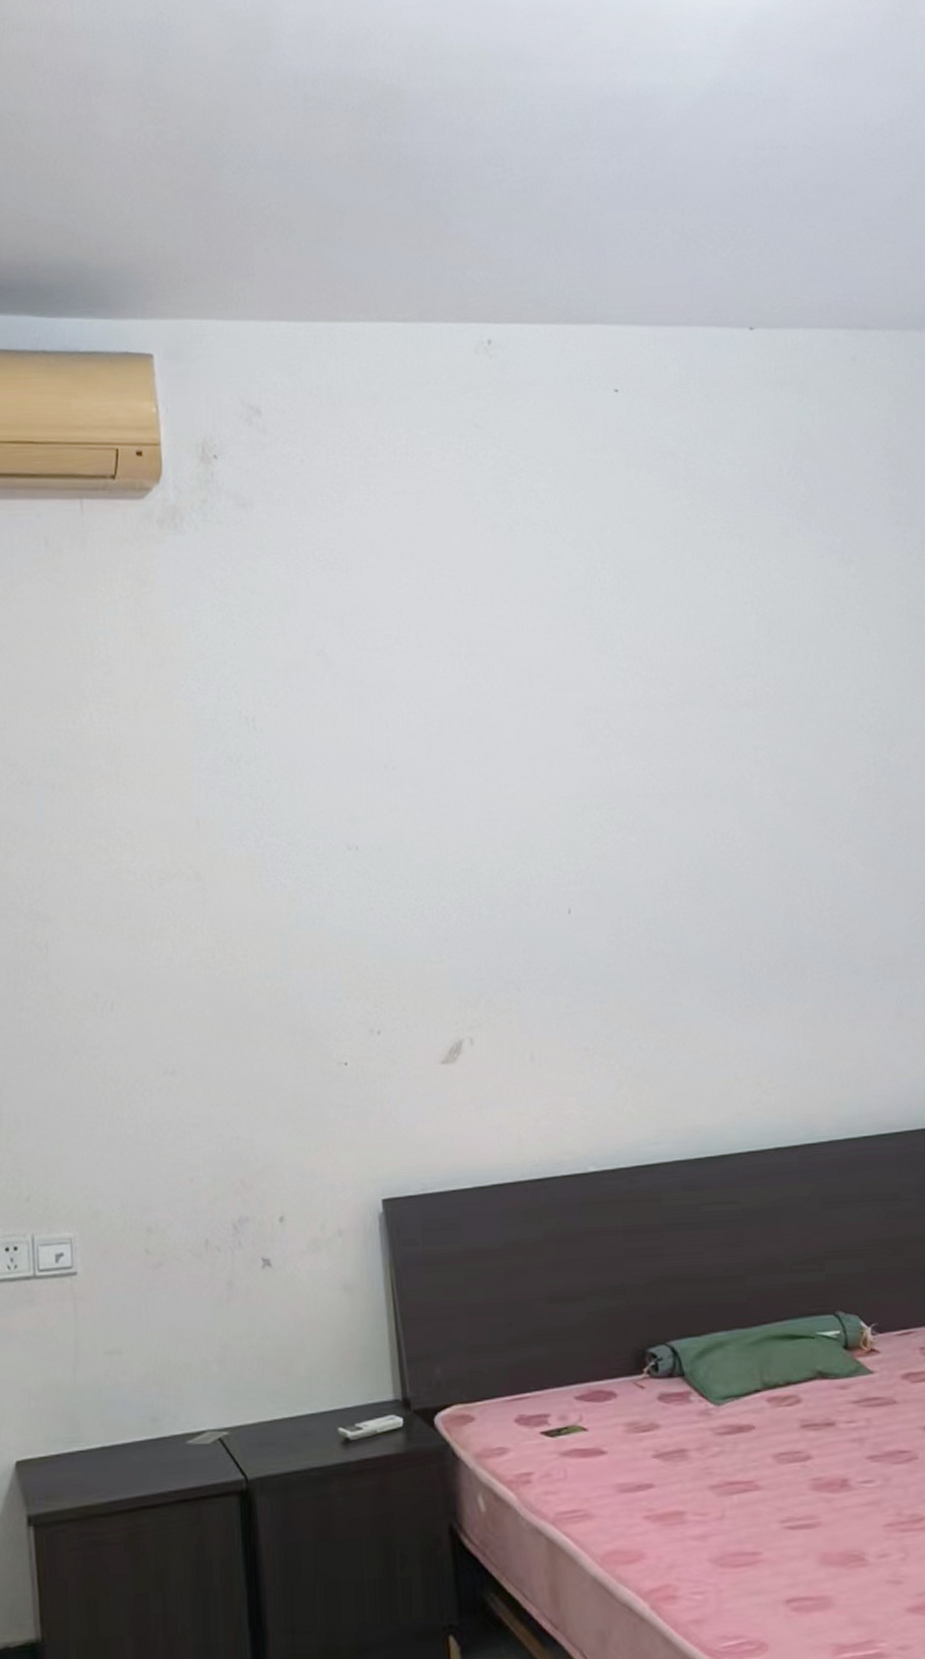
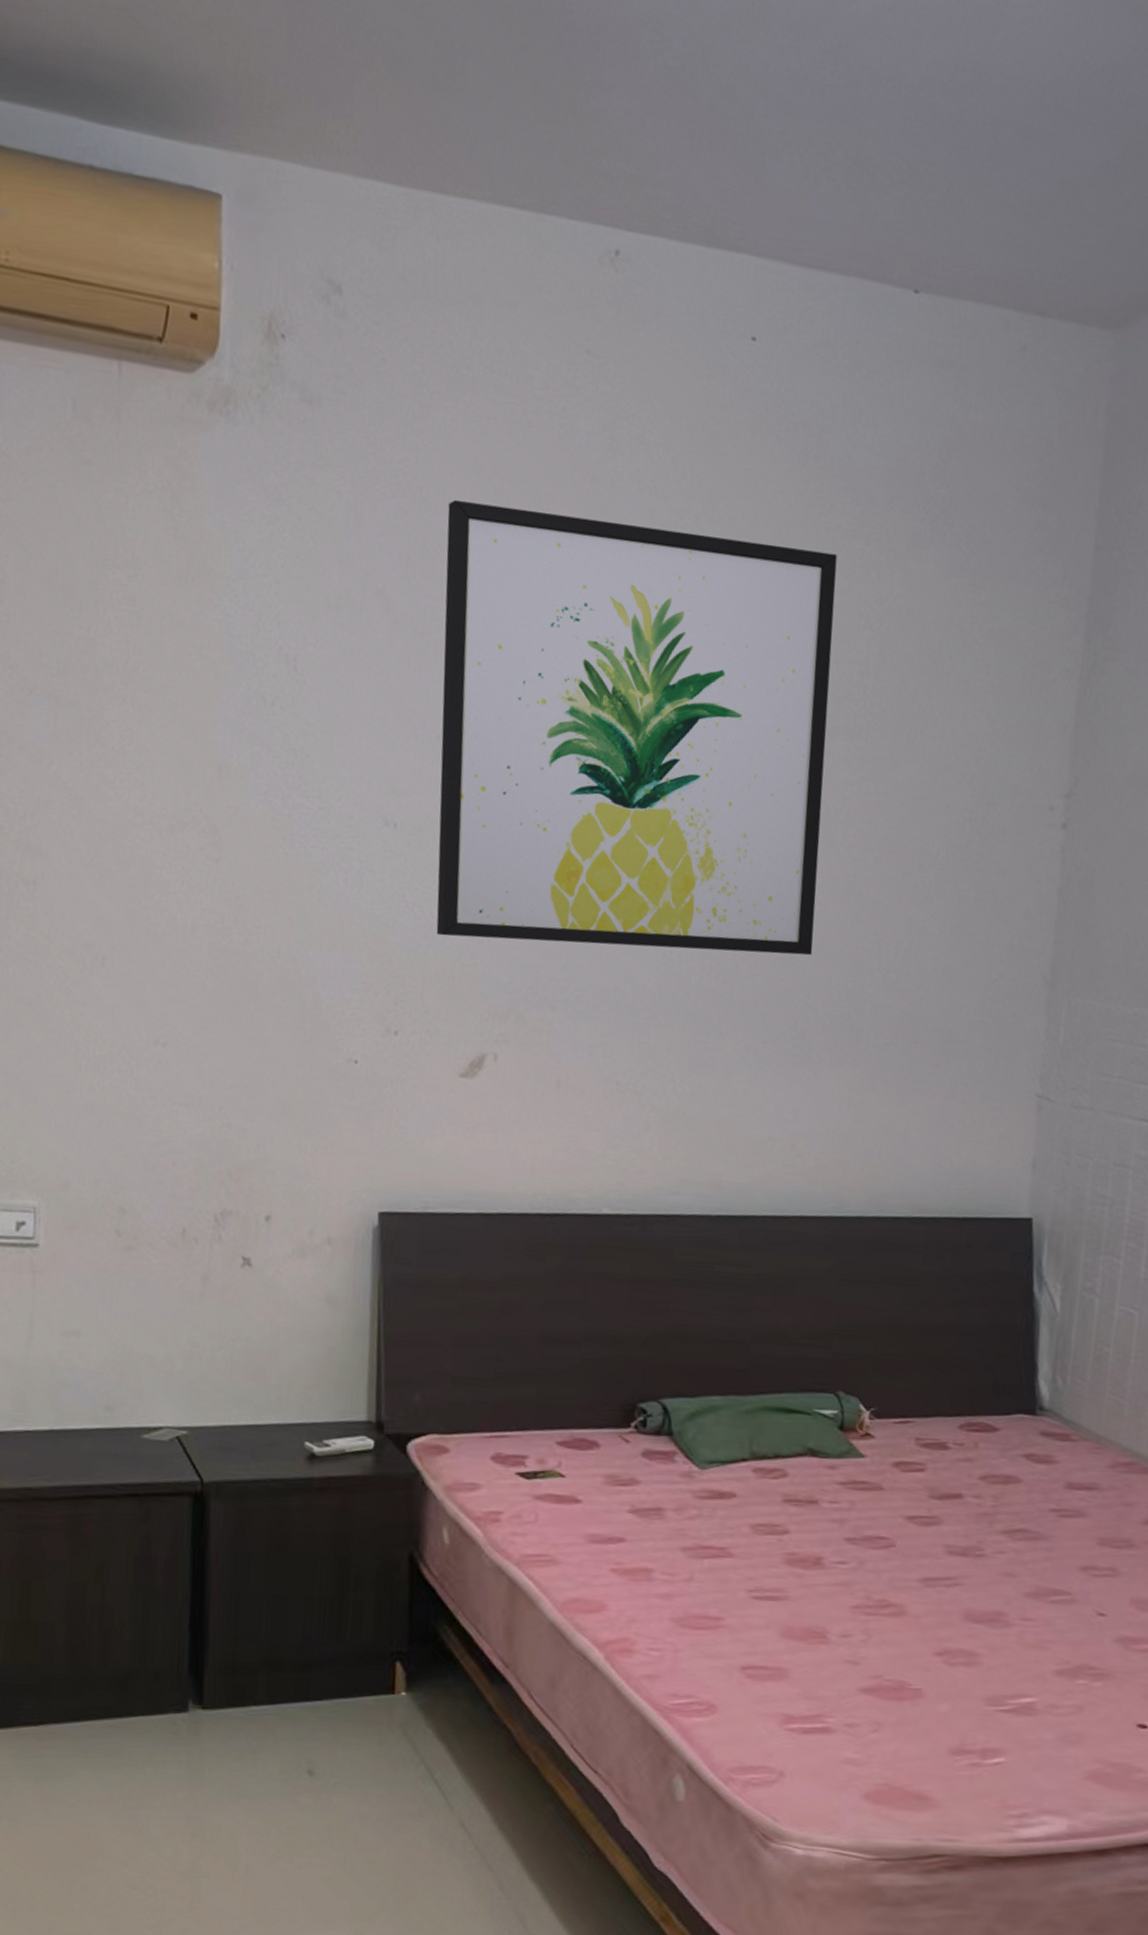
wall art: none [371,555,749,939] -> present [436,499,837,956]

